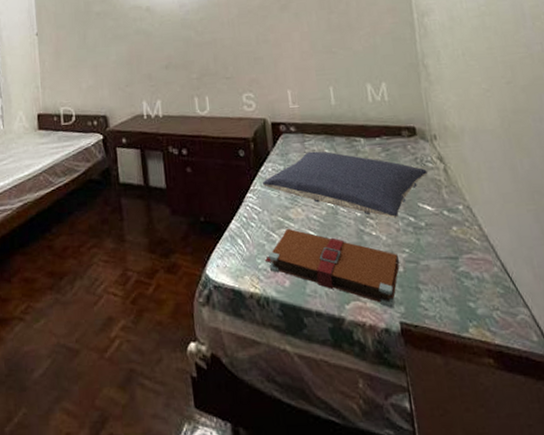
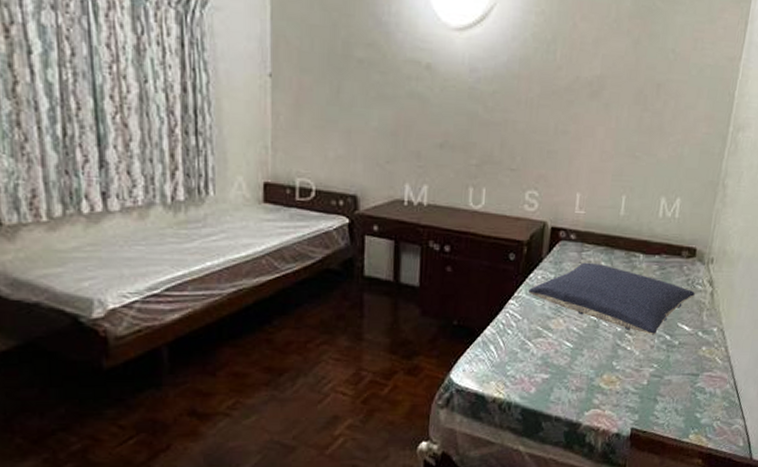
book: present [264,228,400,308] -> none [514,338,646,416]

